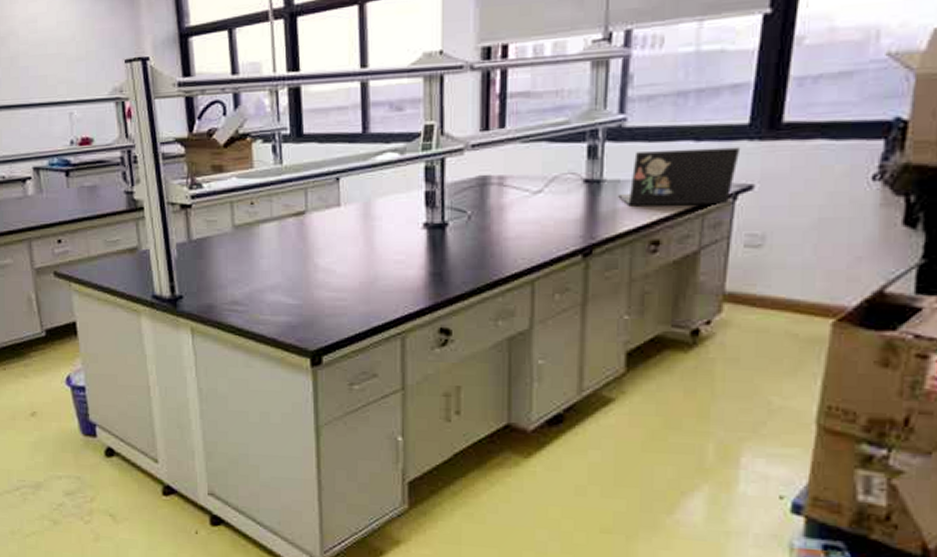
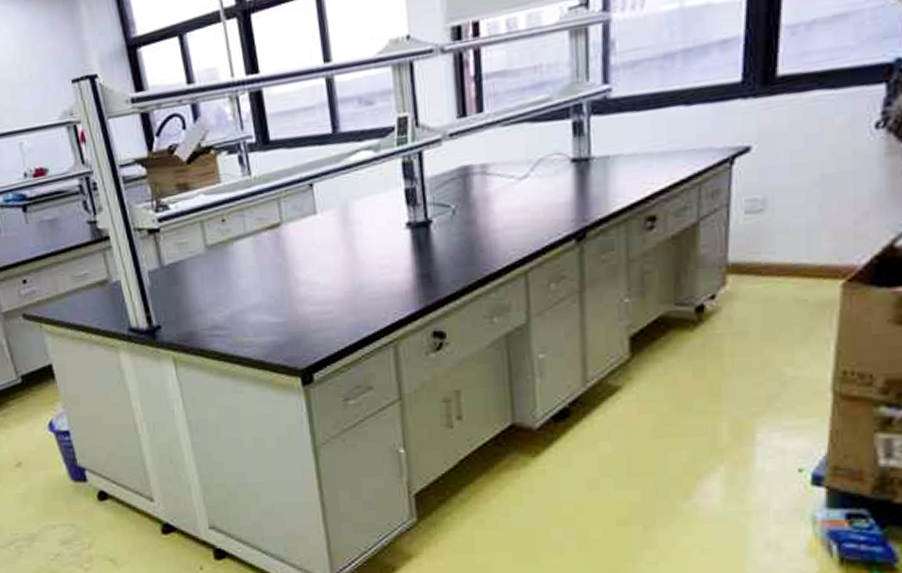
laptop: present [618,147,741,207] -> none [609,107,735,183]

